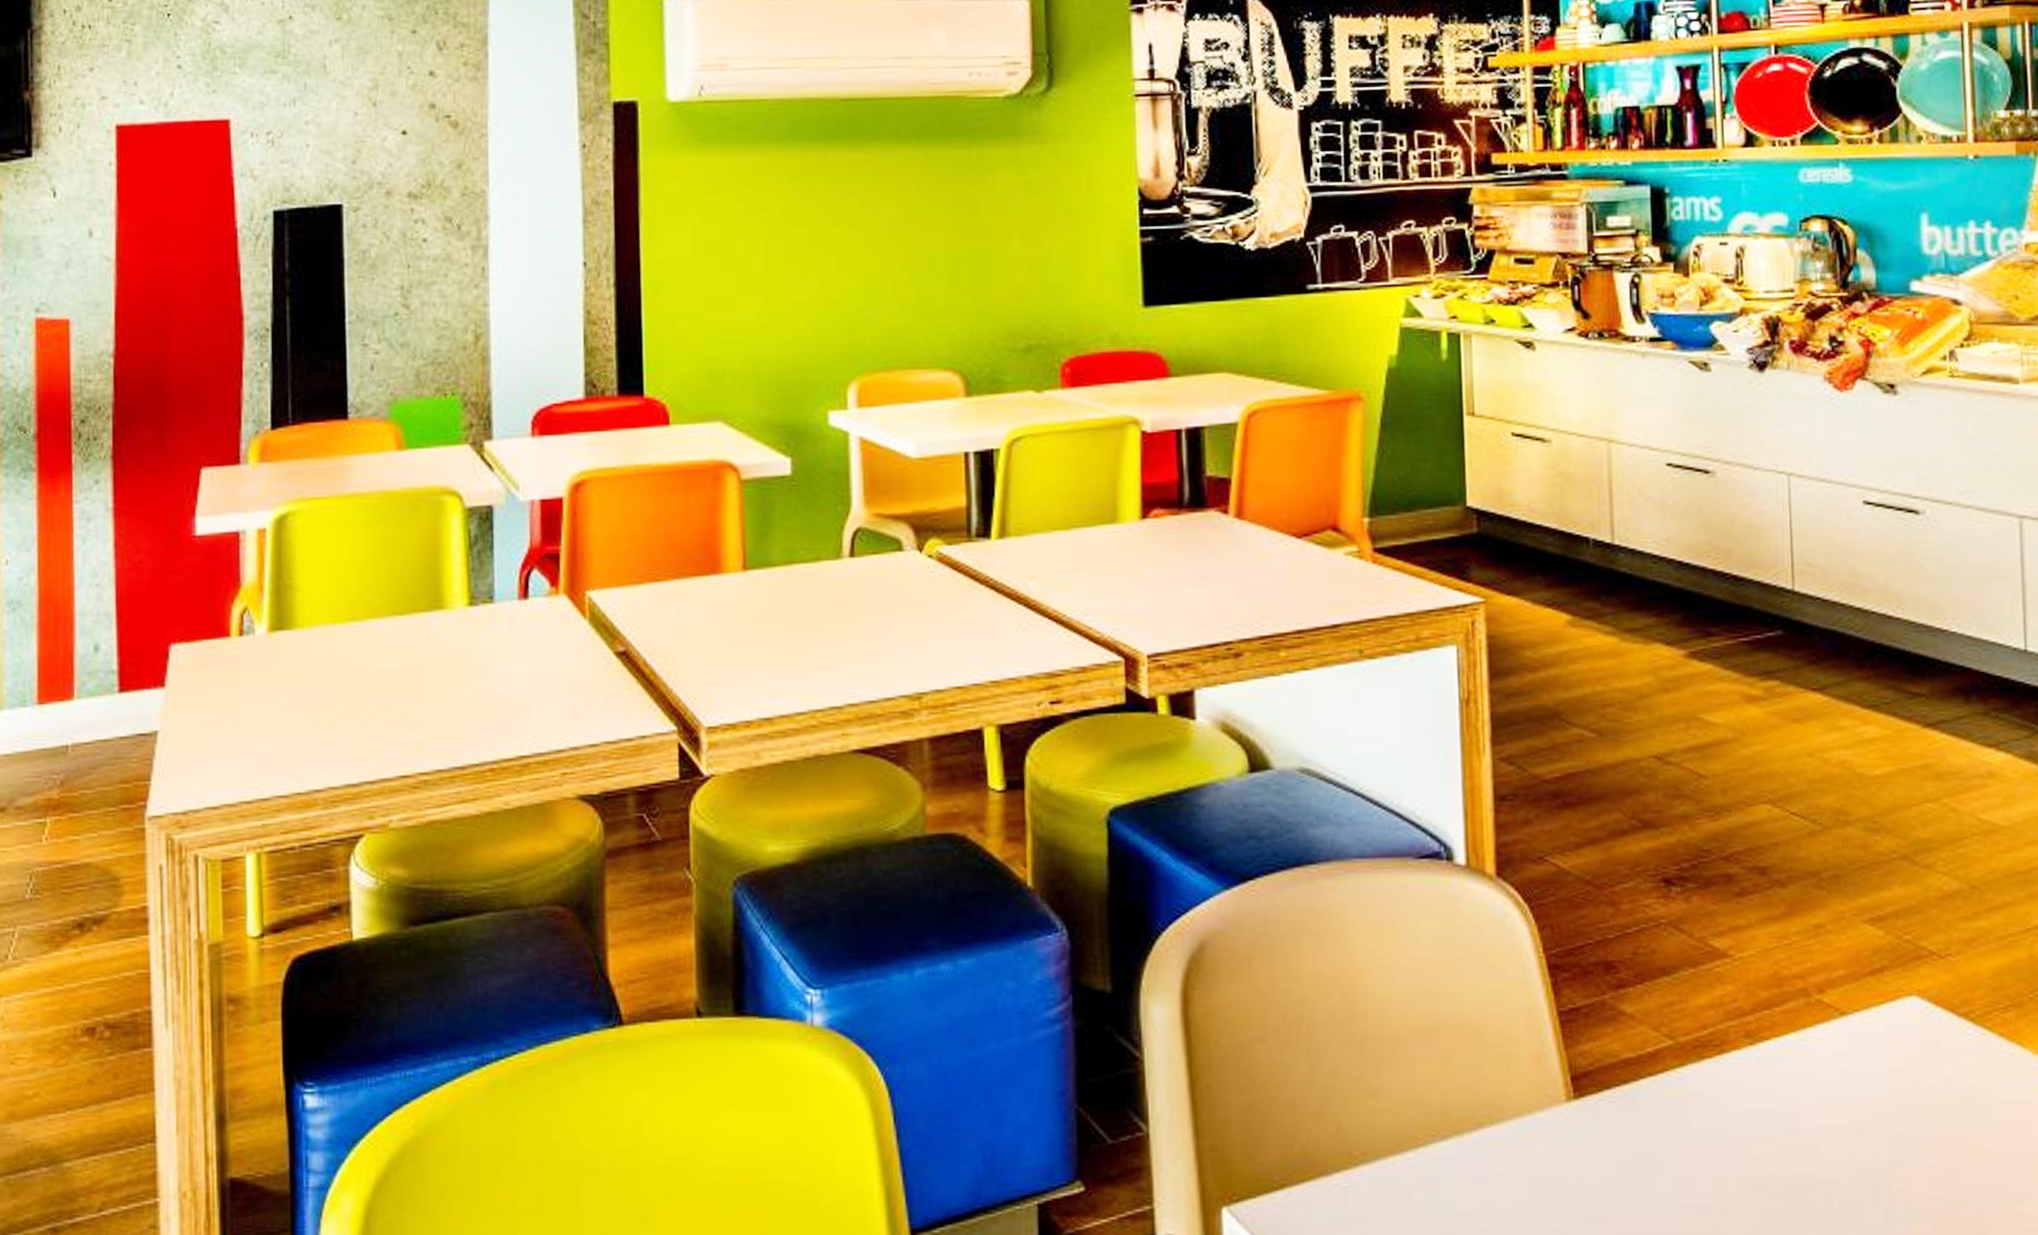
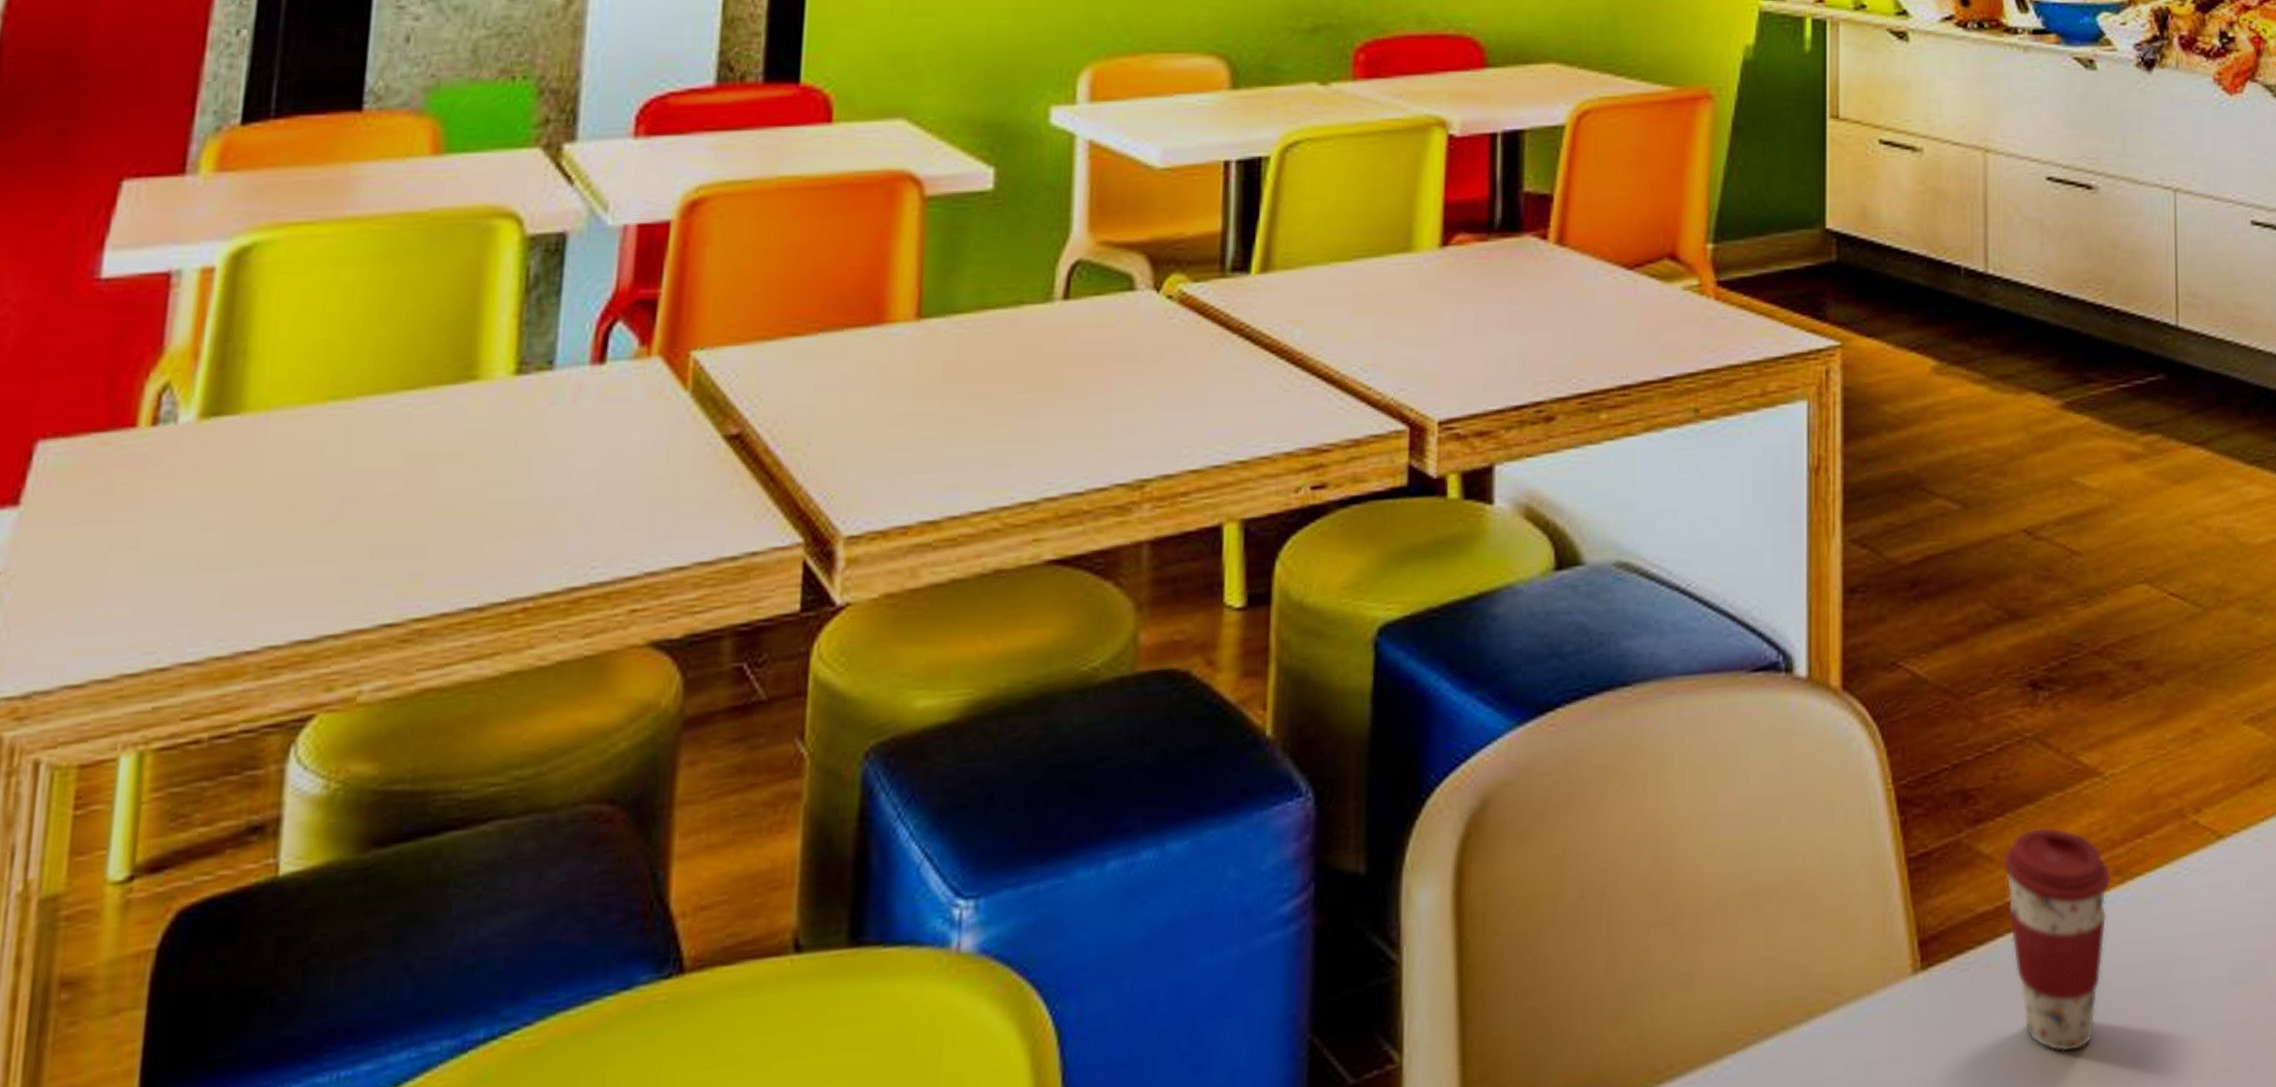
coffee cup: none [1643,995,1742,1174] -> present [2002,826,2111,1053]

